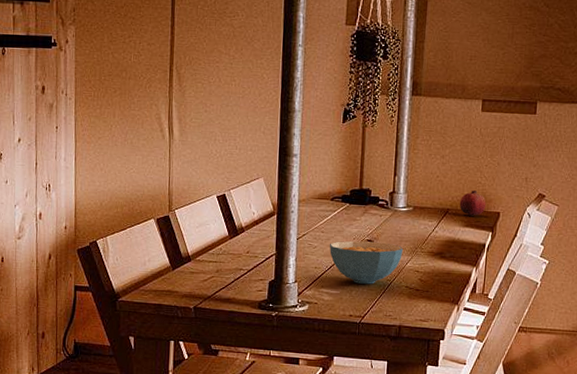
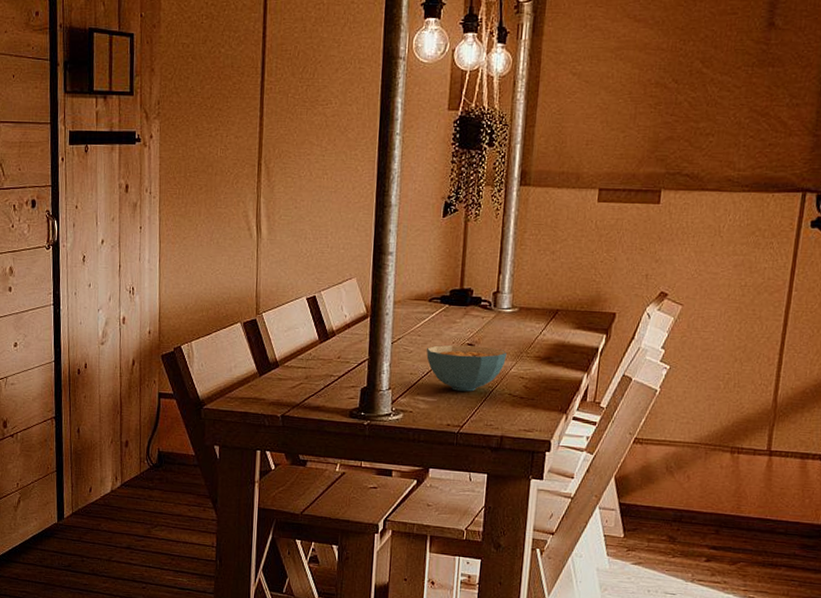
fruit: present [459,190,486,216] -> none [570,289,601,317]

